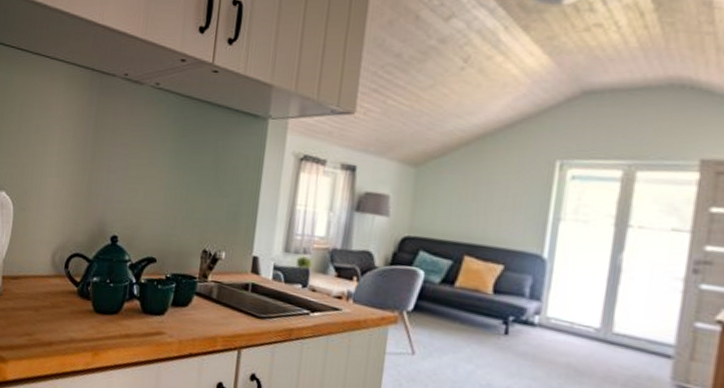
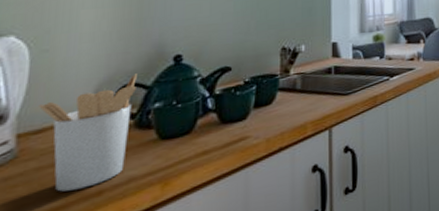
utensil holder: none [16,245,83,336] -> present [39,74,137,192]

